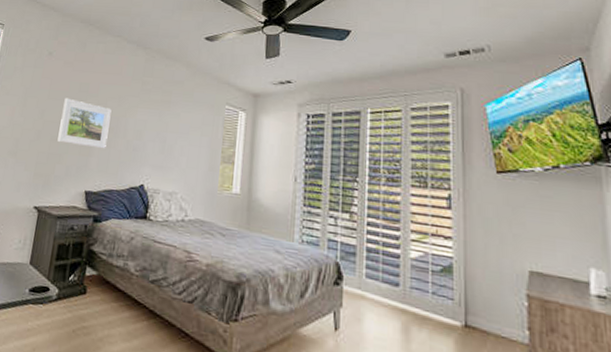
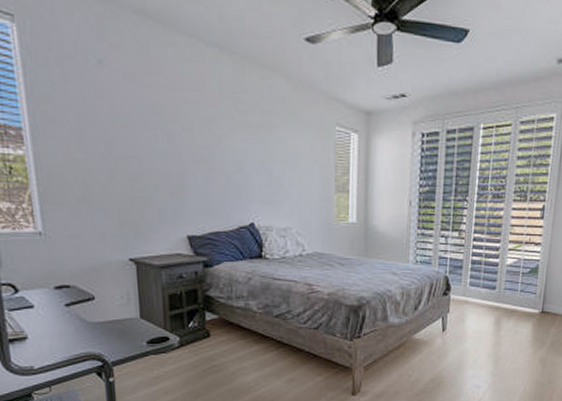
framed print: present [57,97,112,149] -> none [136,124,203,187]

